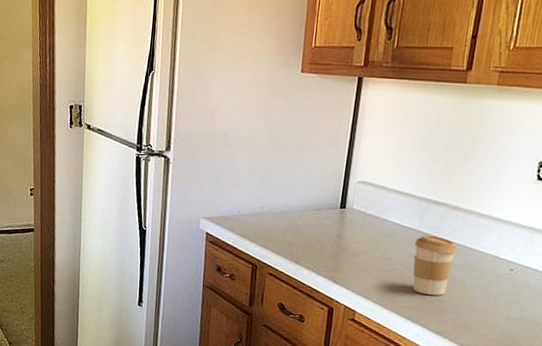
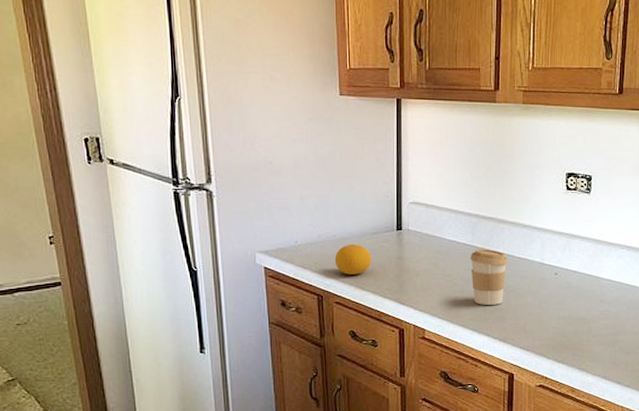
fruit: none [273,218,311,249] -> present [334,244,372,275]

